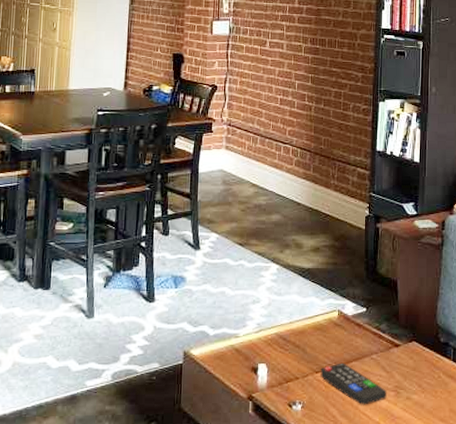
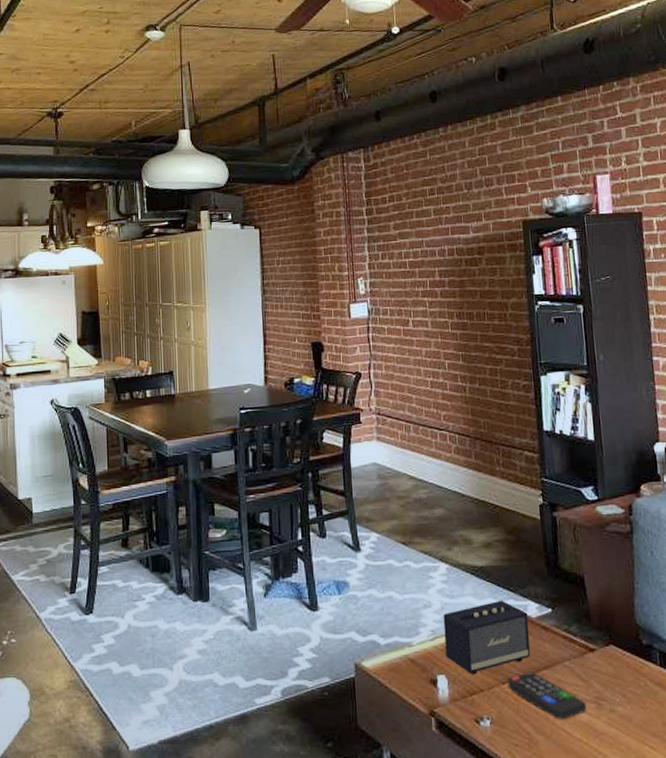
speaker: none [268,299,345,364] -> present [443,600,531,675]

